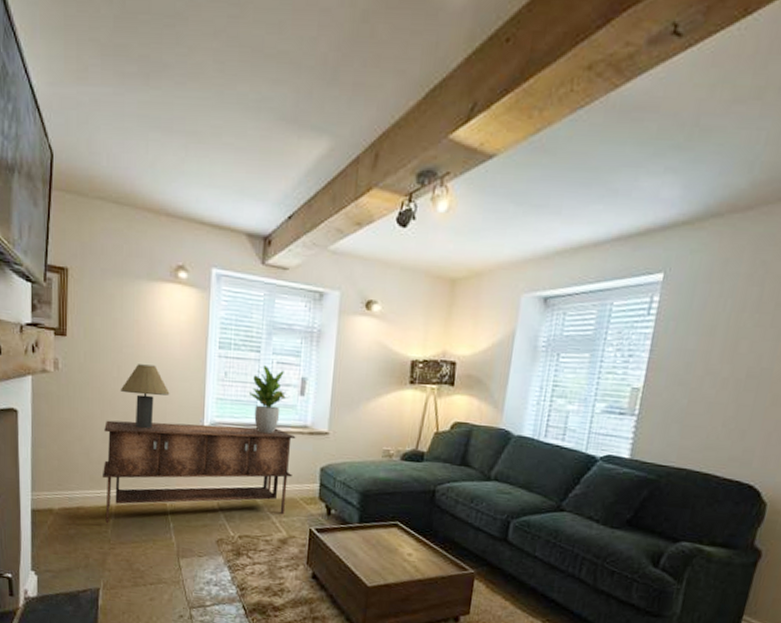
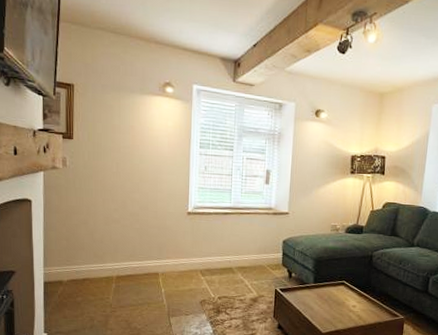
sideboard: present [101,420,296,524] -> none [104,207,263,292]
table lamp: present [120,364,170,429] -> none [118,161,160,213]
potted plant: present [250,365,290,433] -> none [225,161,258,214]

